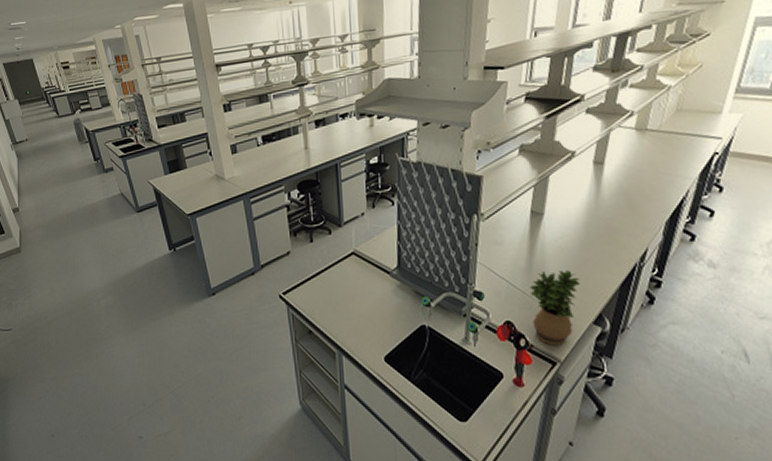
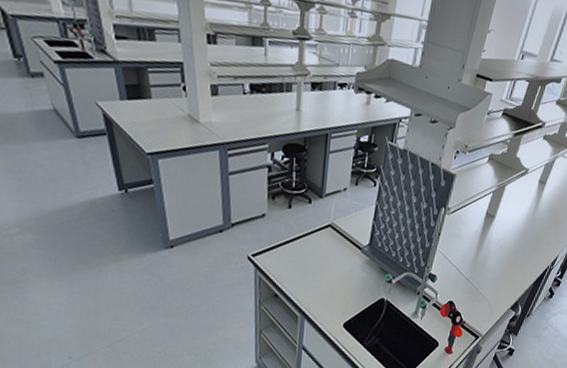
potted plant: present [529,269,580,345] -> none [468,264,509,324]

